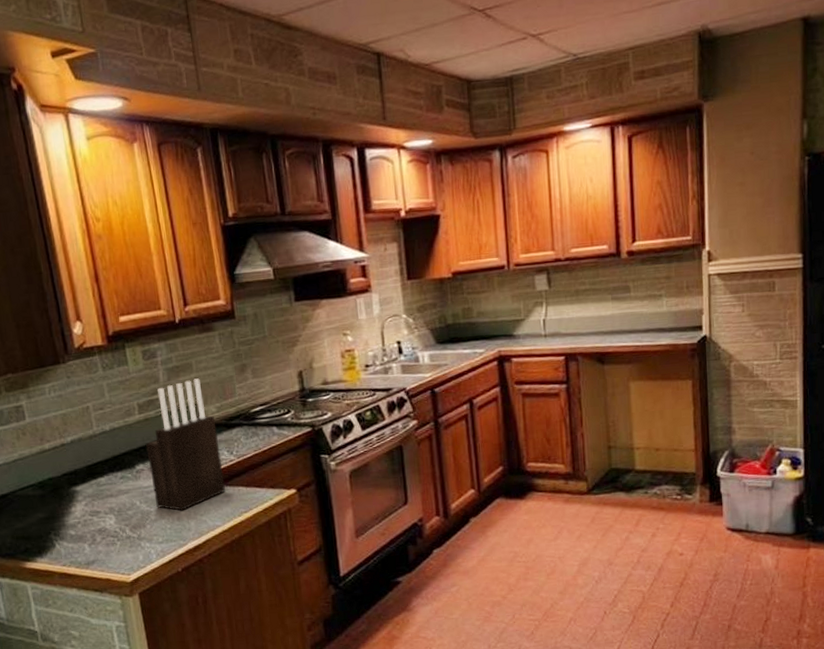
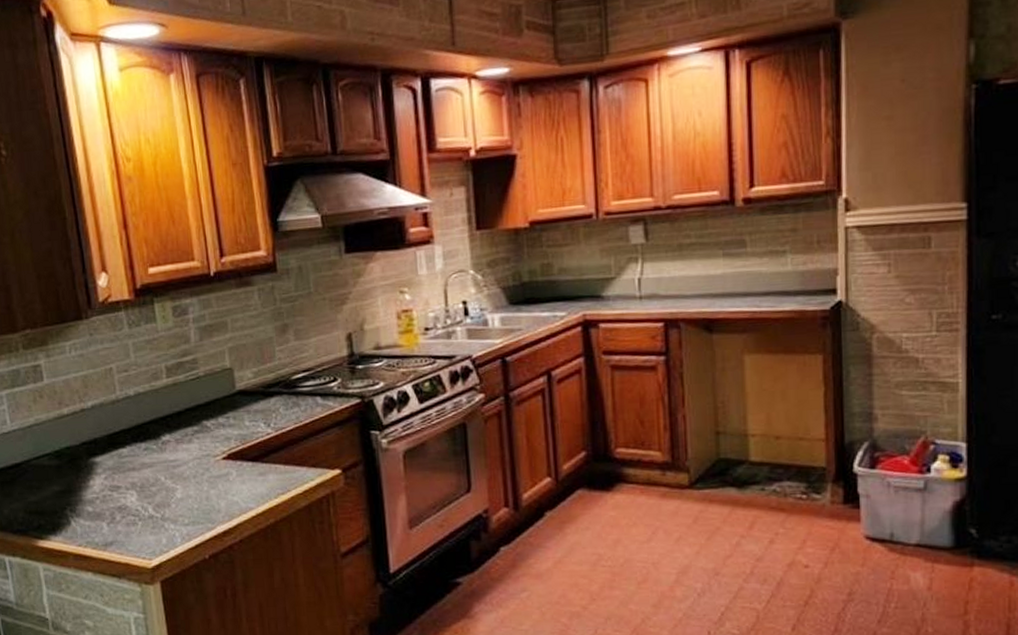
knife block: present [146,378,226,511] -> none [173,339,261,489]

